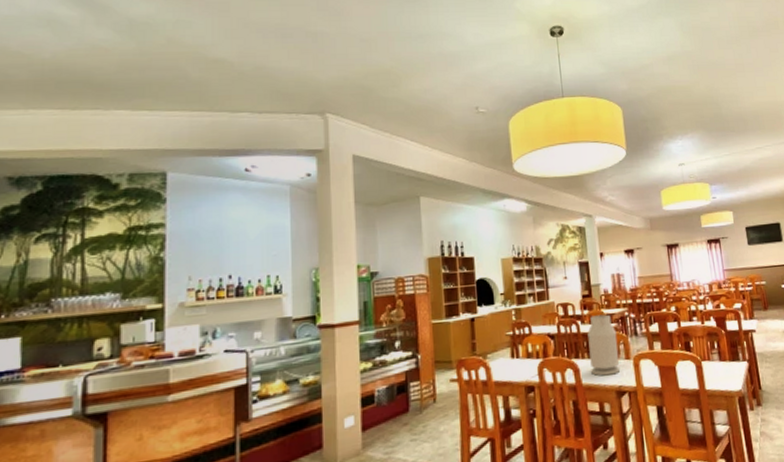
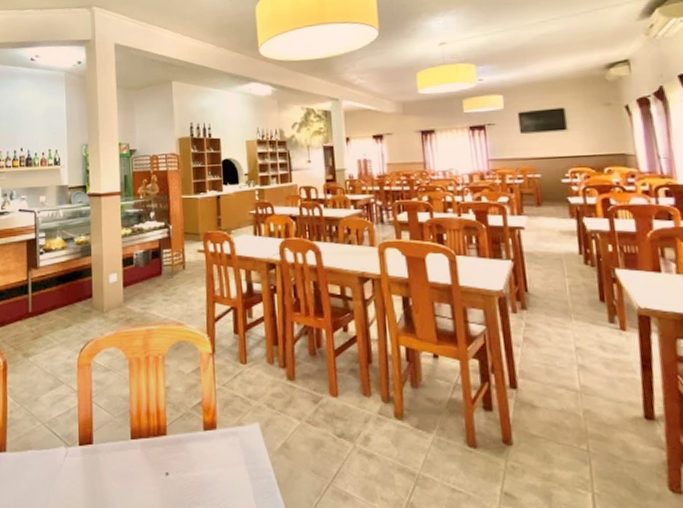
water jug: present [587,314,621,376] -> none [330,200,364,261]

